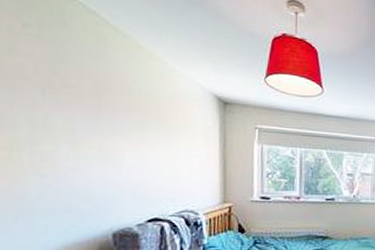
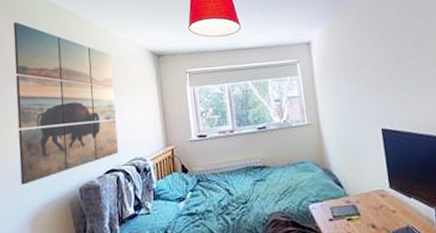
wall art: none [31,21,167,221] -> present [13,22,119,185]

